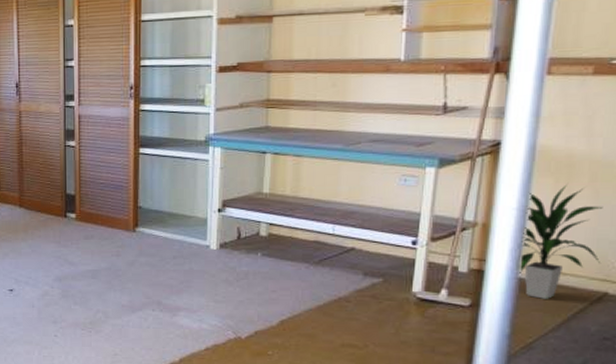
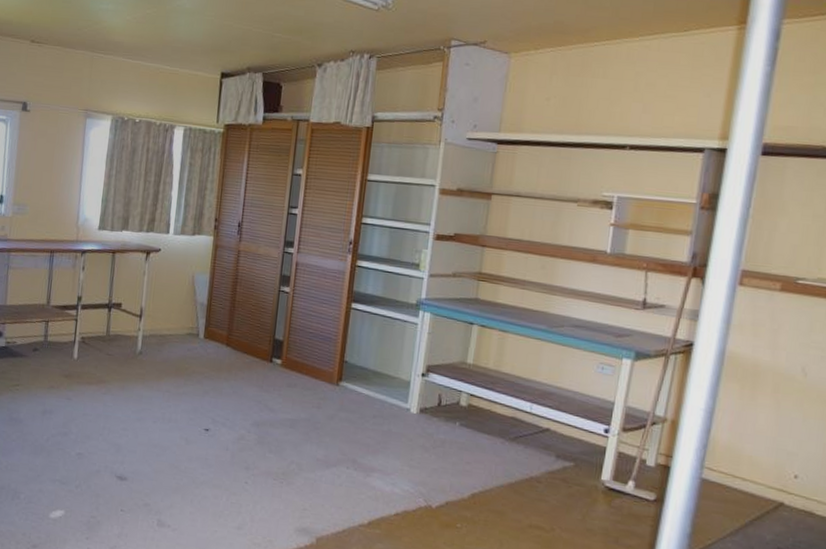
indoor plant: present [519,184,603,299] -> none [703,392,784,503]

